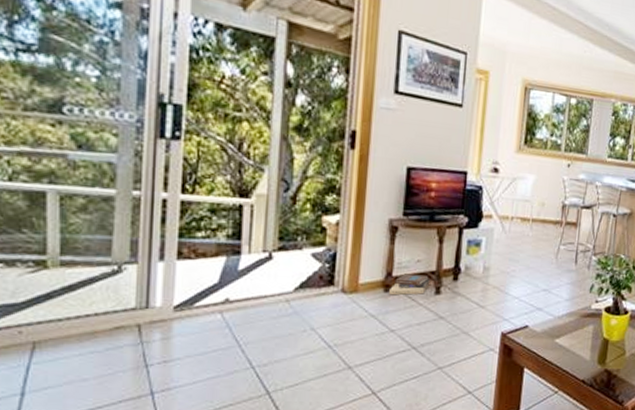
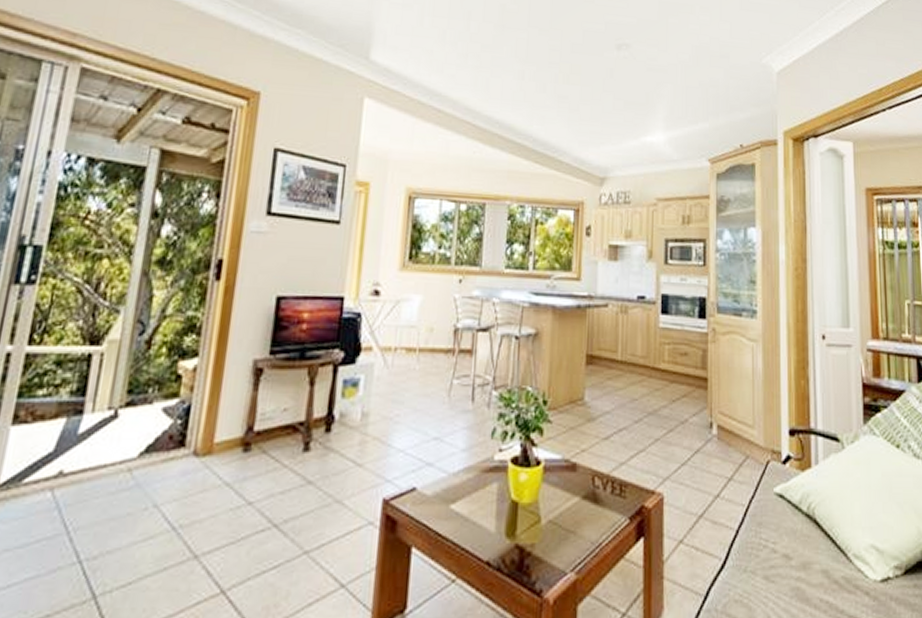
books: present [389,274,430,296] -> none [249,427,298,456]

